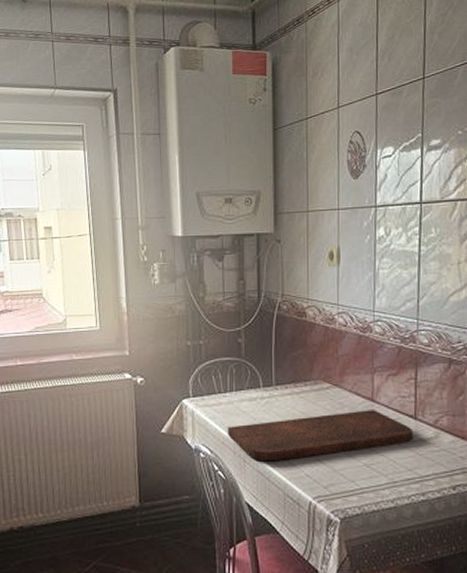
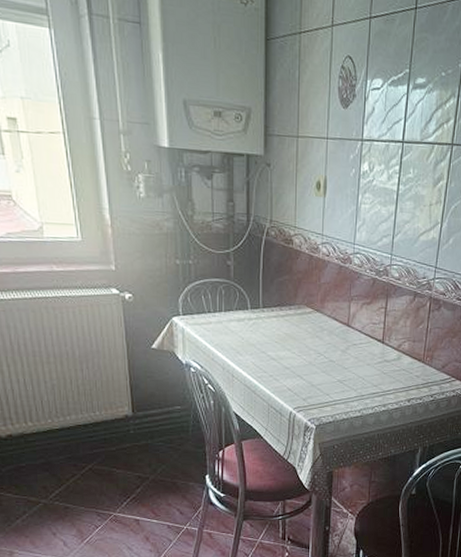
cutting board: present [228,410,413,462] -> none [217,333,380,377]

